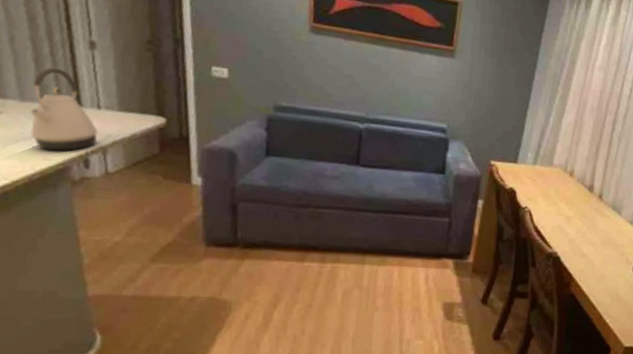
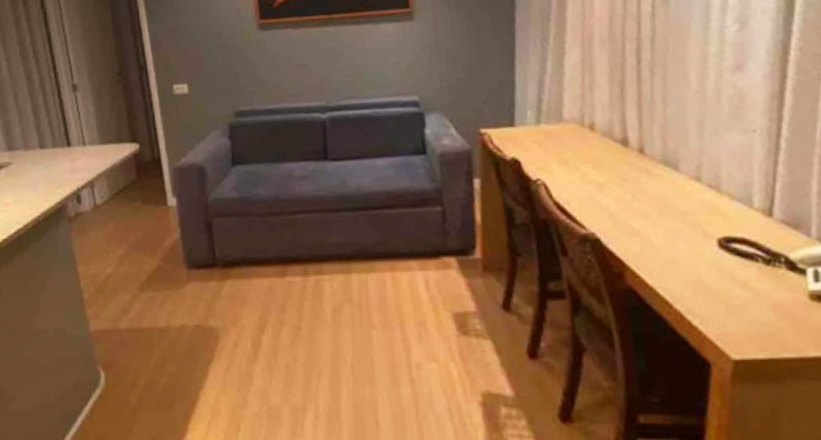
kettle: present [29,67,98,152] -> none [32,114,86,192]

